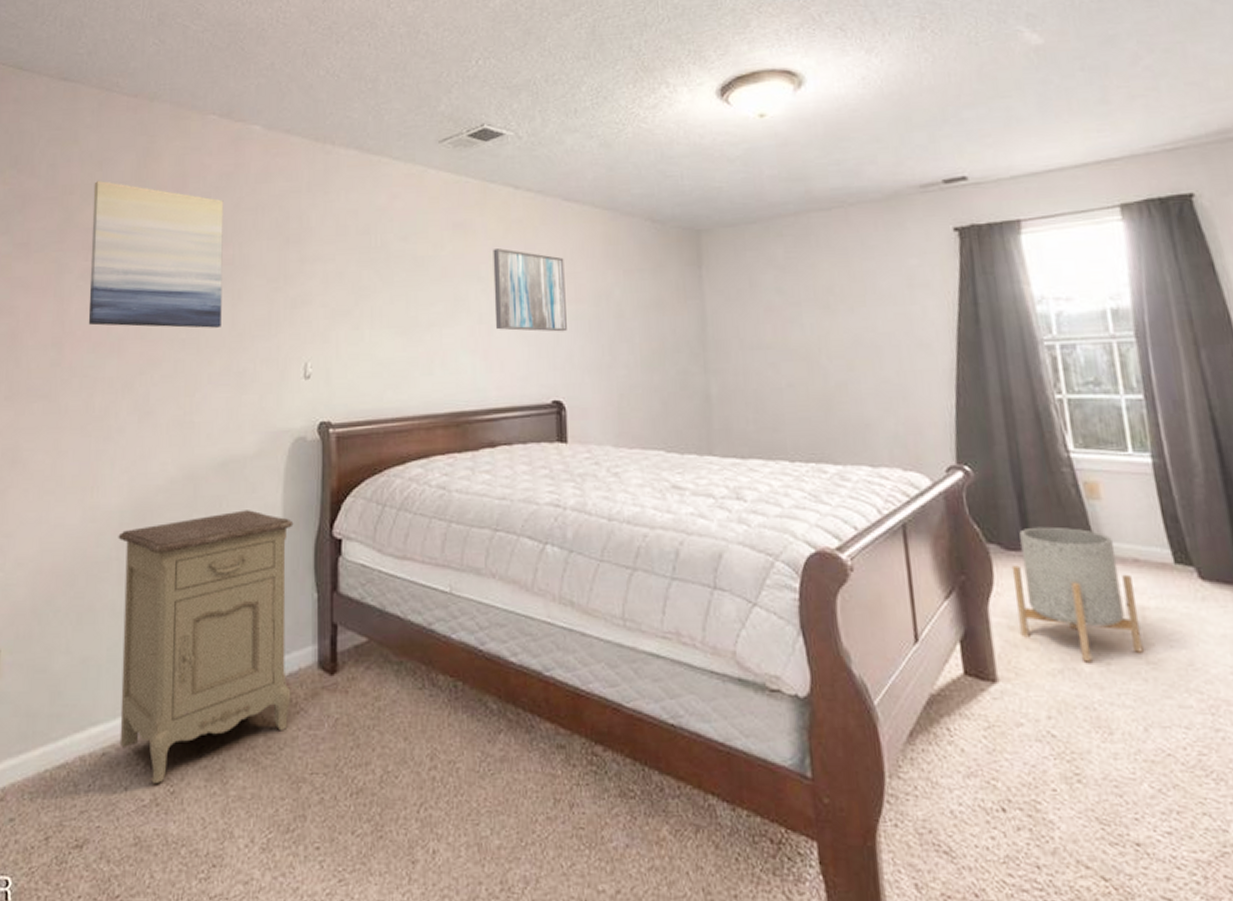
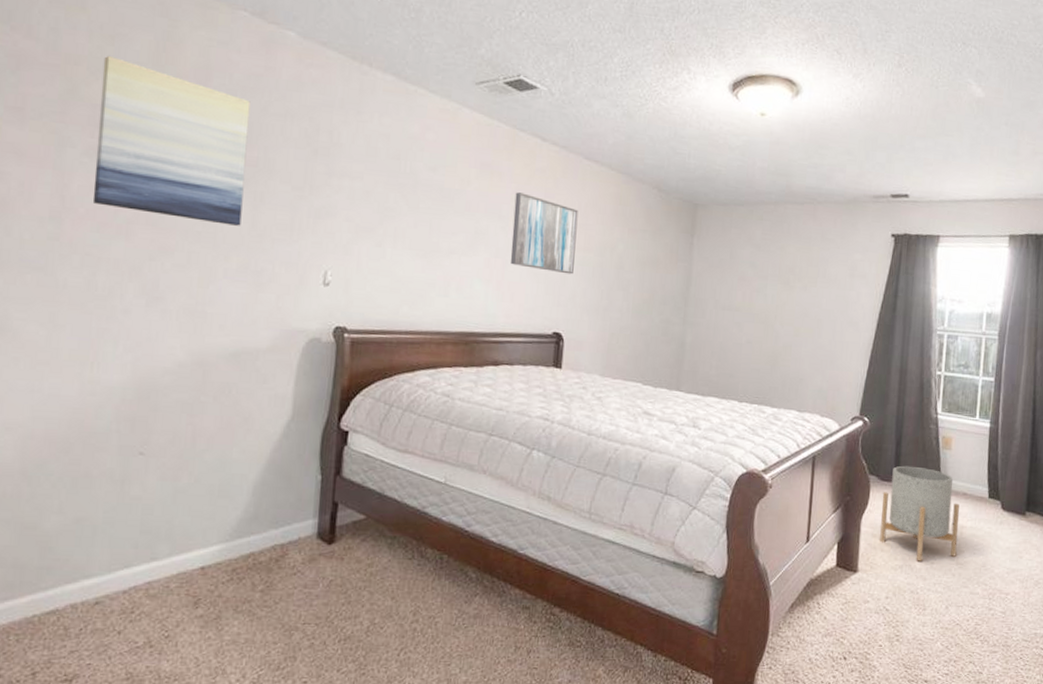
nightstand: present [118,510,294,785] -> none [114,398,303,630]

